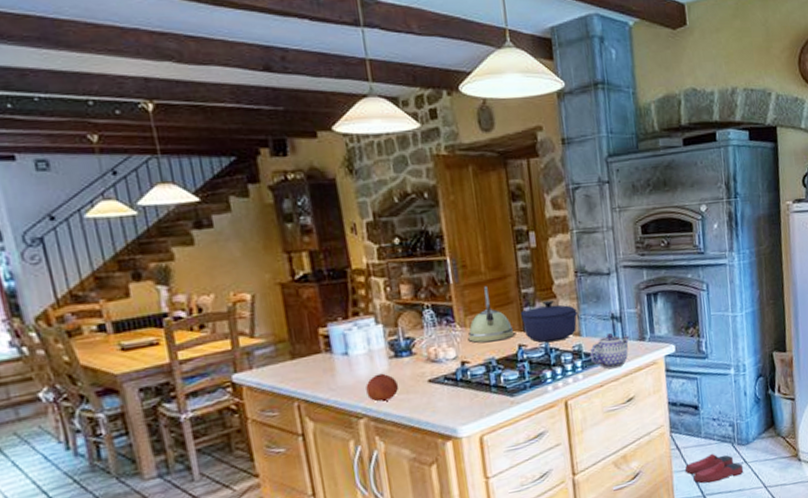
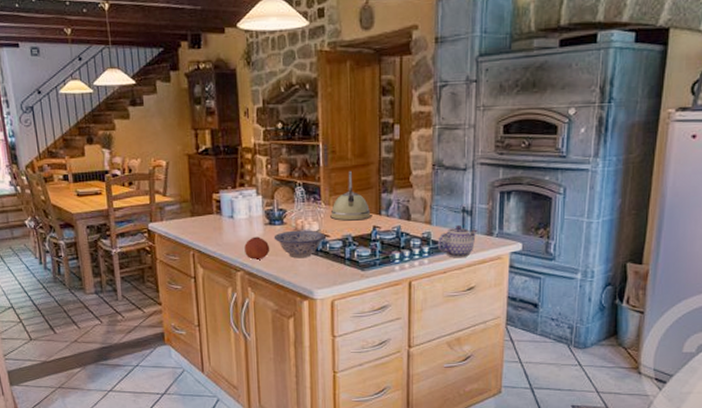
bowl: none [402,358,465,394] -> present [274,230,326,259]
cooking pot: present [521,299,579,343] -> none [379,188,431,227]
slippers: present [685,453,744,484] -> none [517,351,577,377]

